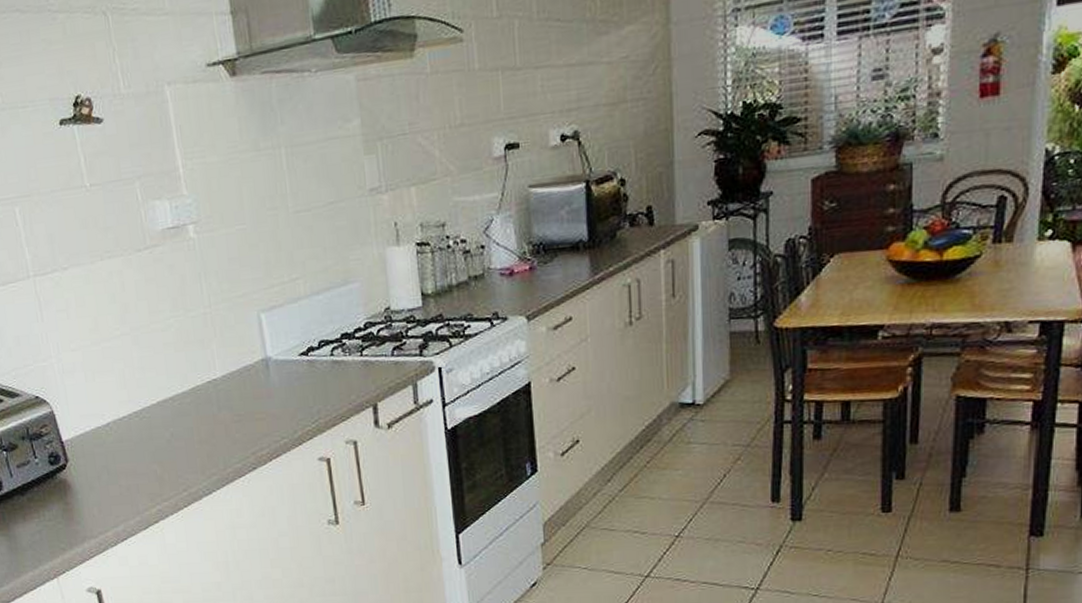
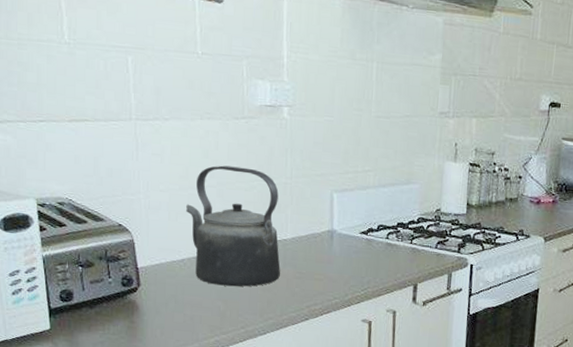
kettle: none [101,304,216,446] -> present [186,165,280,287]

